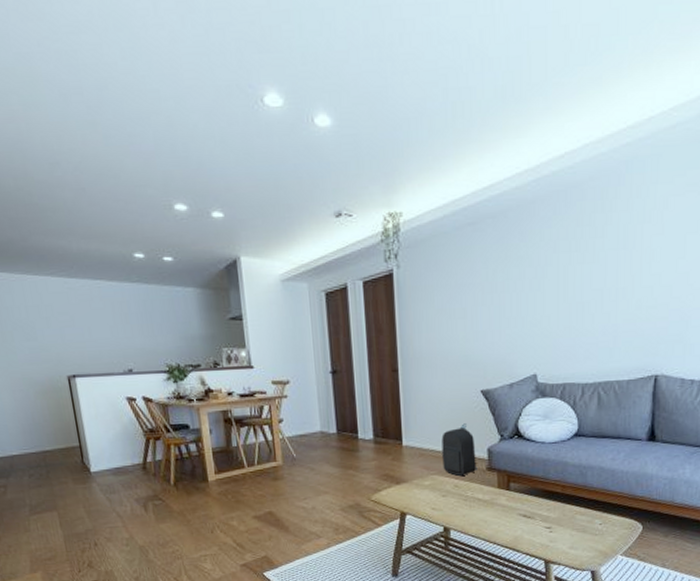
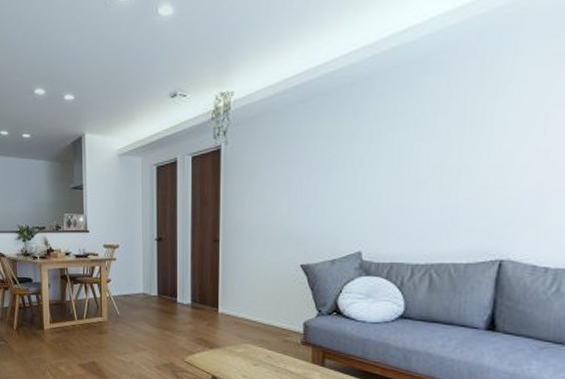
backpack: present [441,423,477,476] -> none [256,296,292,347]

